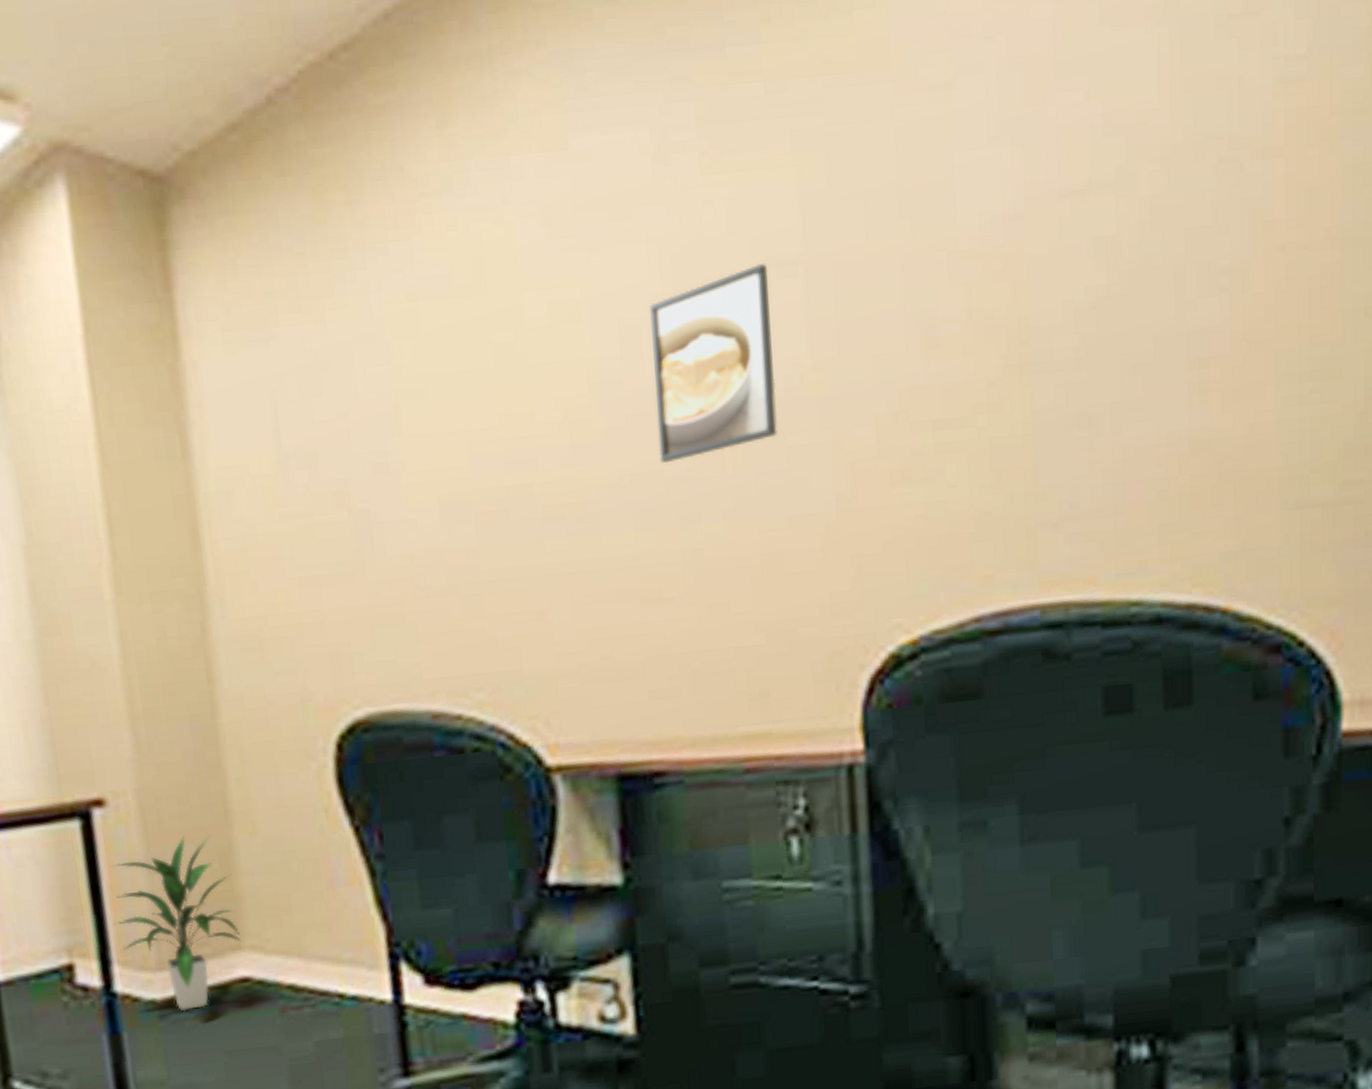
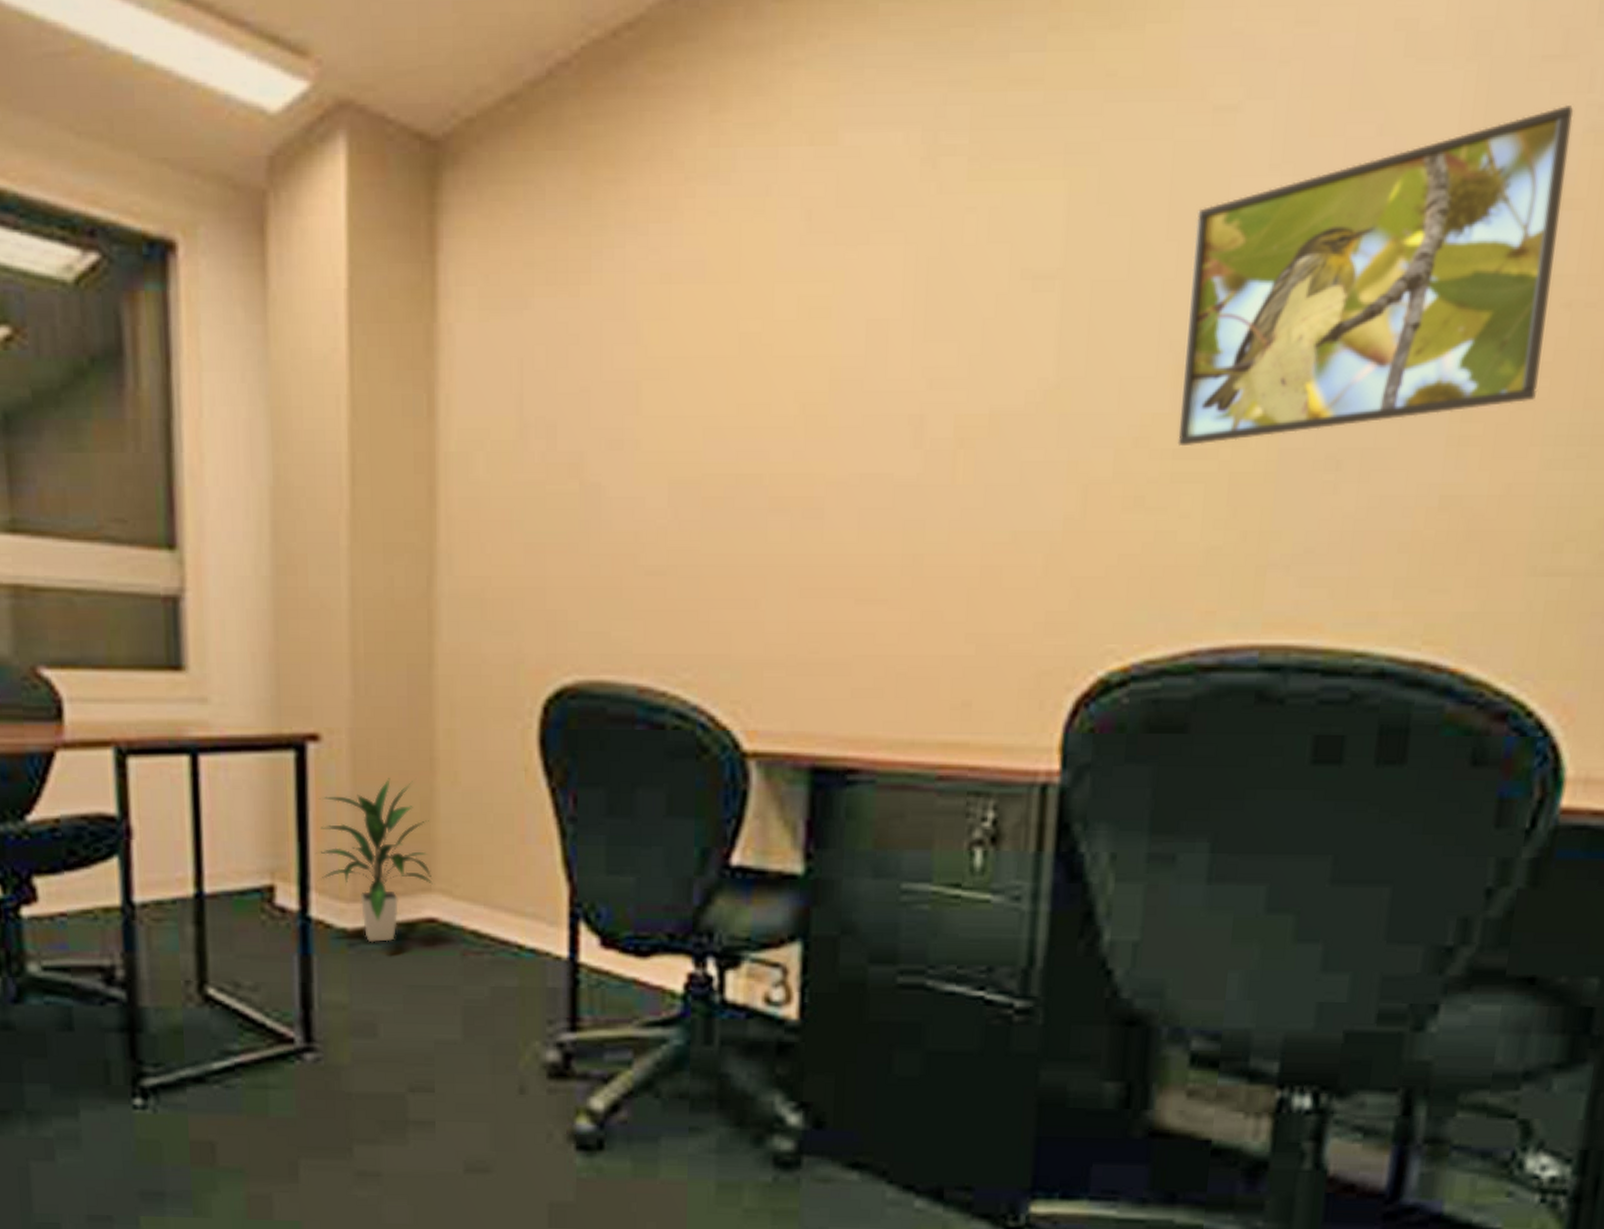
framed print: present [648,264,778,464] -> none [891,276,1025,467]
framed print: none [925,60,1266,417] -> present [1177,105,1574,447]

